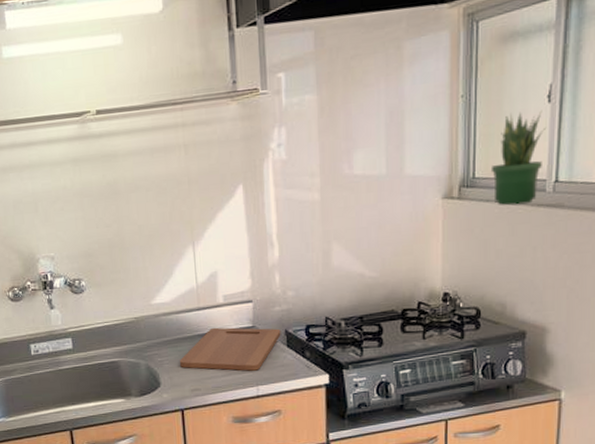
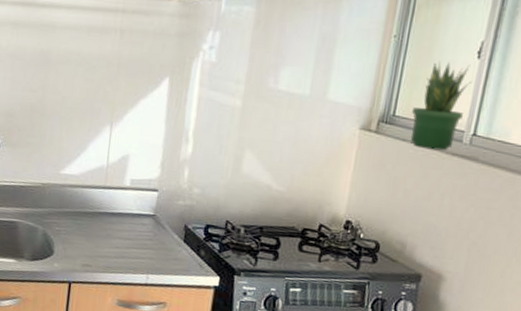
cutting board: present [180,327,281,371] -> none [76,208,181,259]

